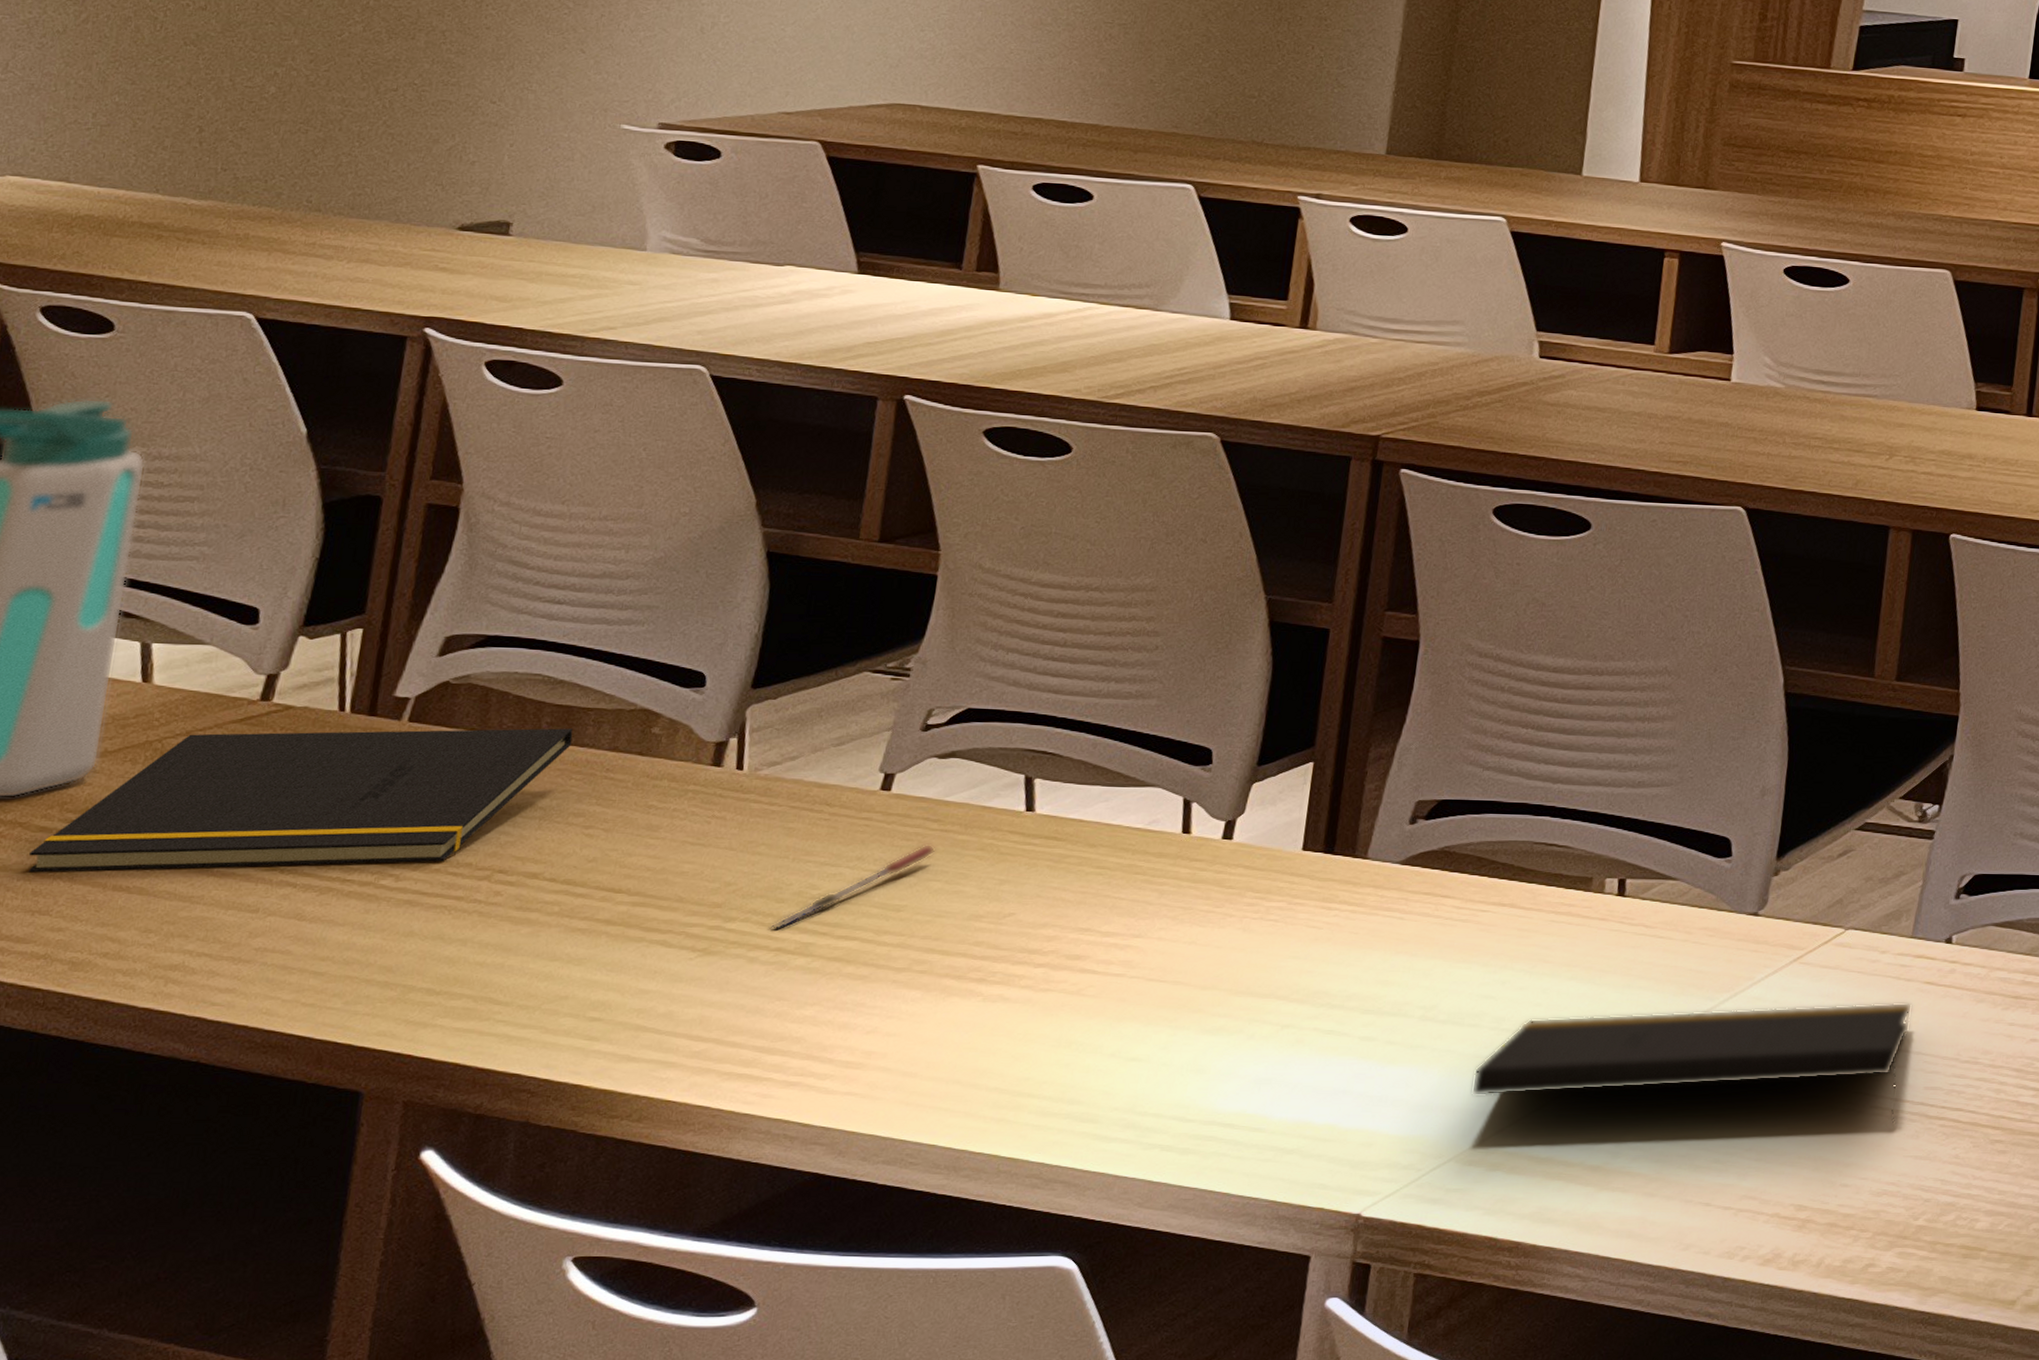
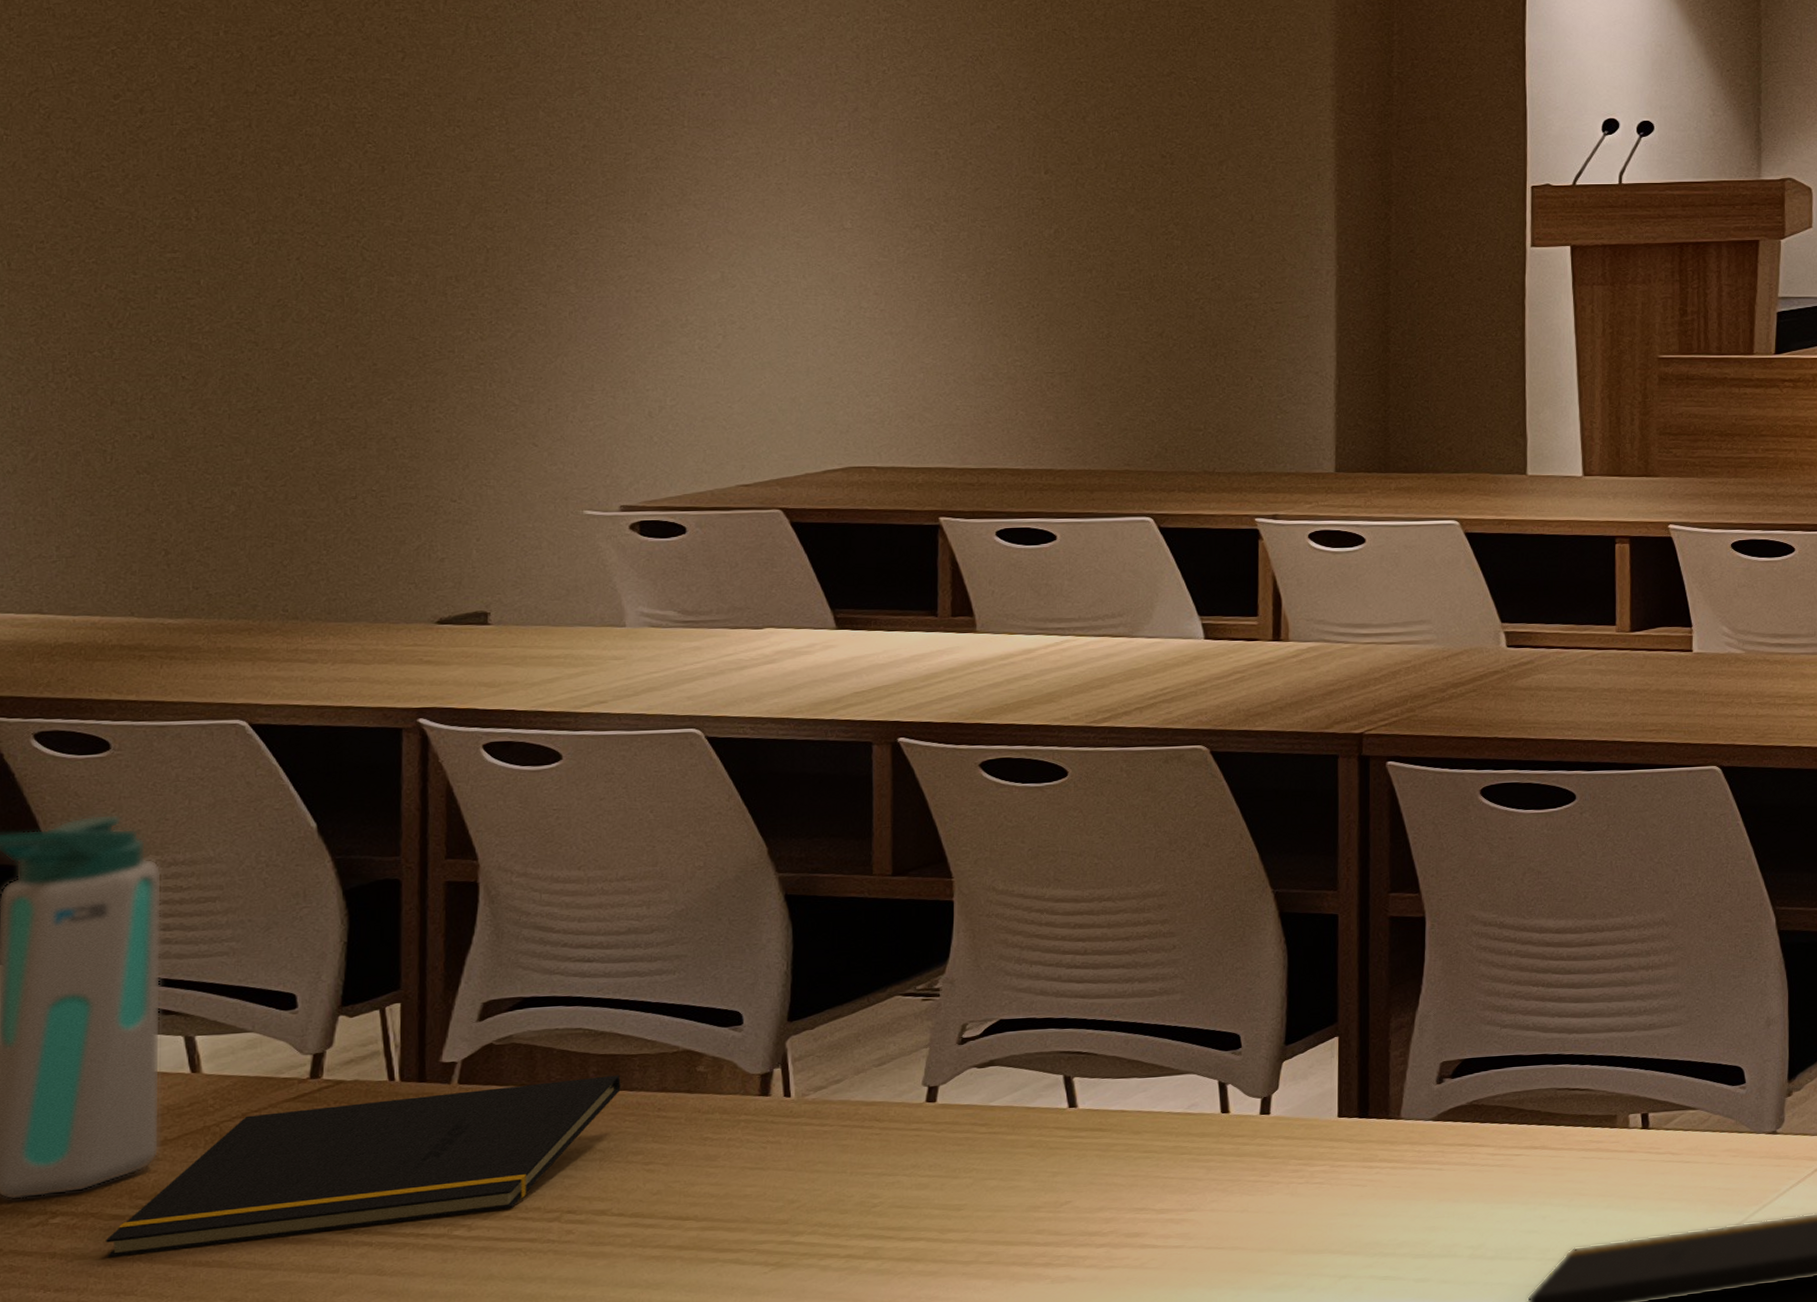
pen: present [768,843,936,931] -> none [836,1146,987,1239]

